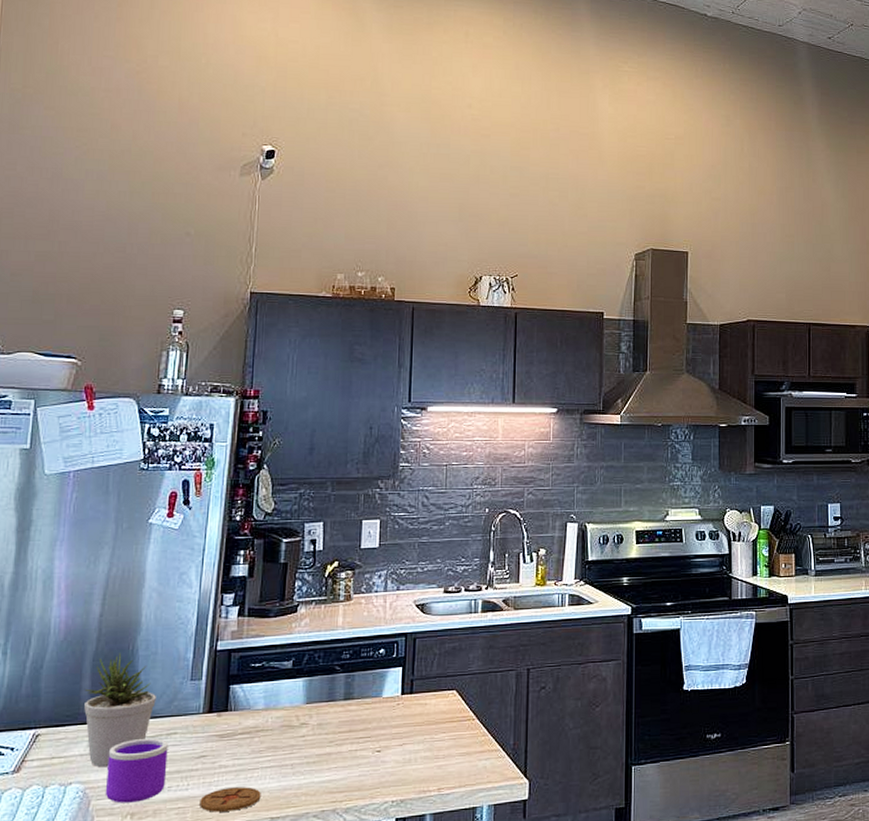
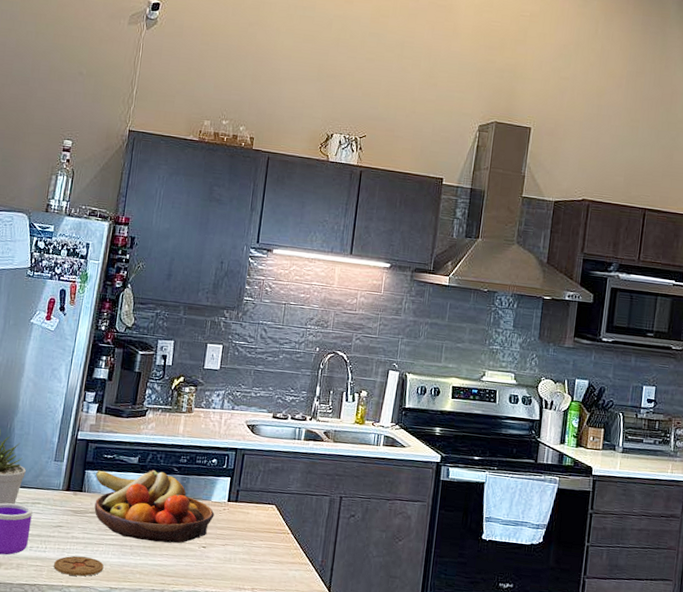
fruit bowl: none [241,672,387,756] -> present [94,469,215,544]

